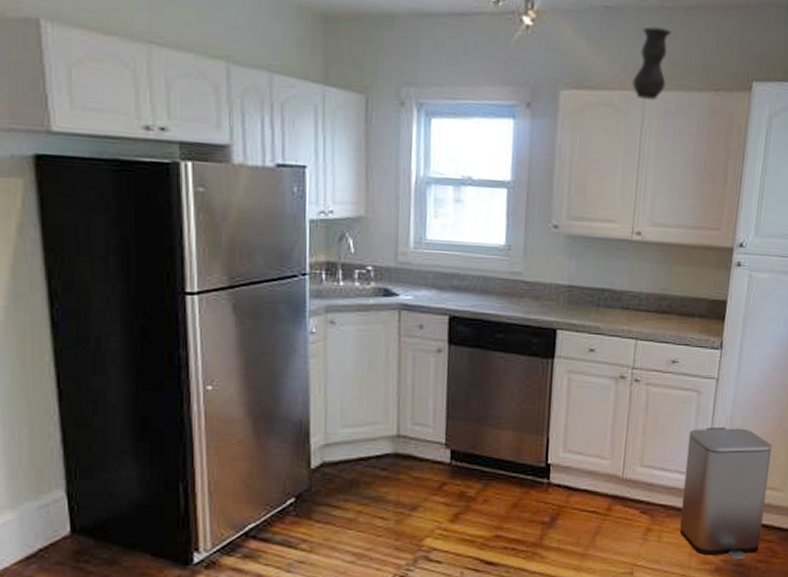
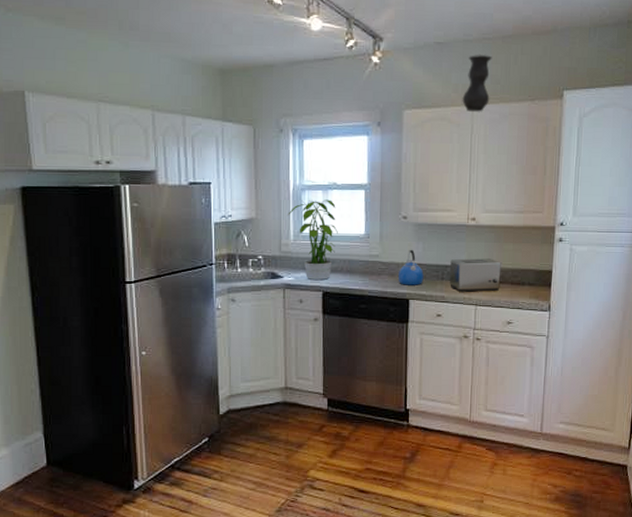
potted plant: none [407,195,471,302] -> present [288,199,338,281]
kettle: none [543,267,576,312] -> present [397,249,424,285]
toaster: none [606,281,669,324] -> present [450,258,501,293]
pedal bin: present [679,427,772,559] -> none [522,377,600,490]

